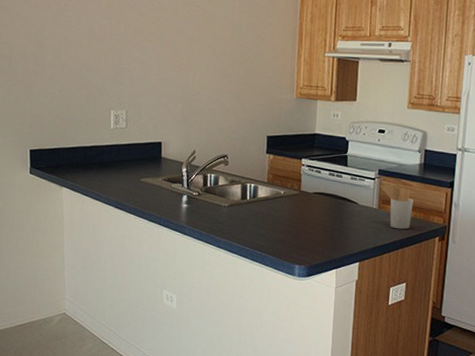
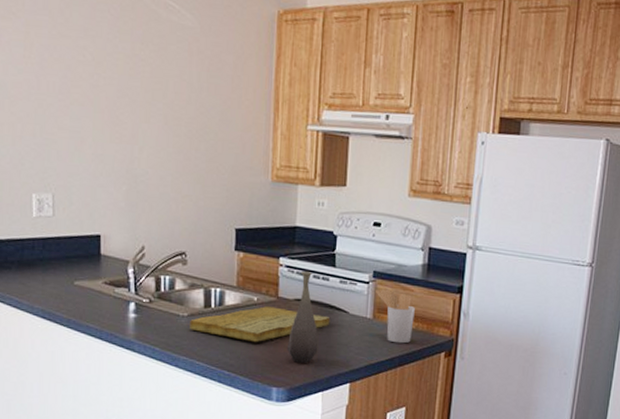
cutting board: none [230,198,343,228] -> present [190,306,331,342]
bottle: none [307,169,333,245] -> present [286,270,318,363]

